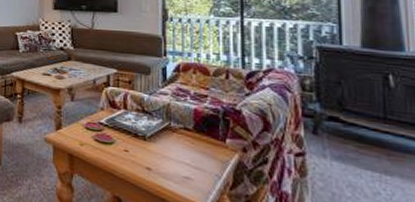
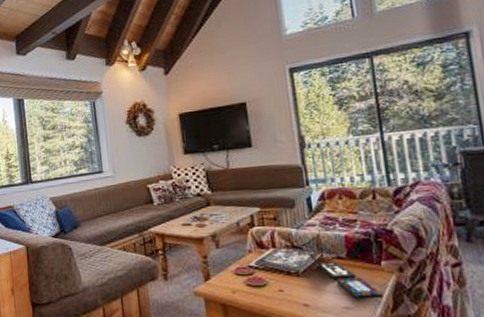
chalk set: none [153,116,225,175] -> present [304,250,384,300]

